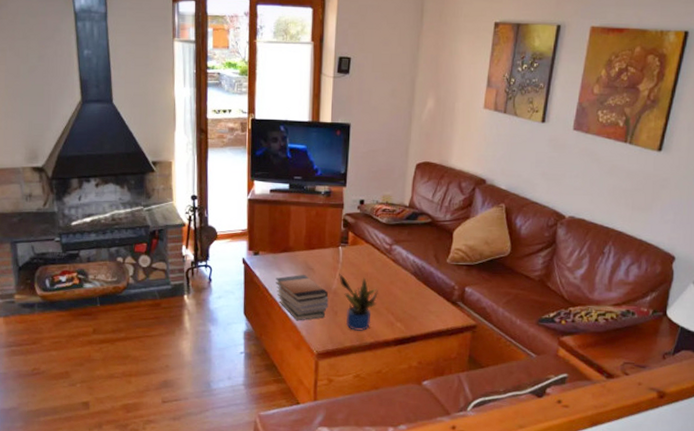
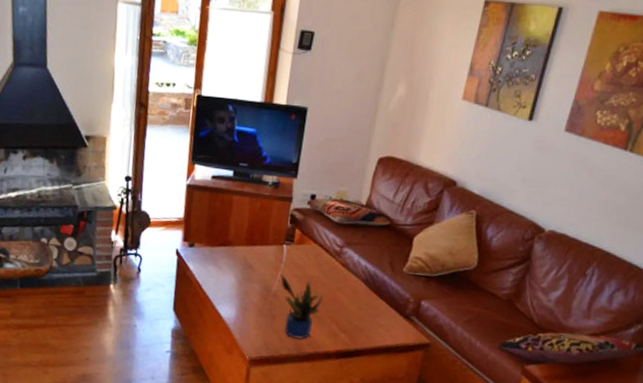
book stack: present [276,275,329,321] -> none [210,272,268,323]

